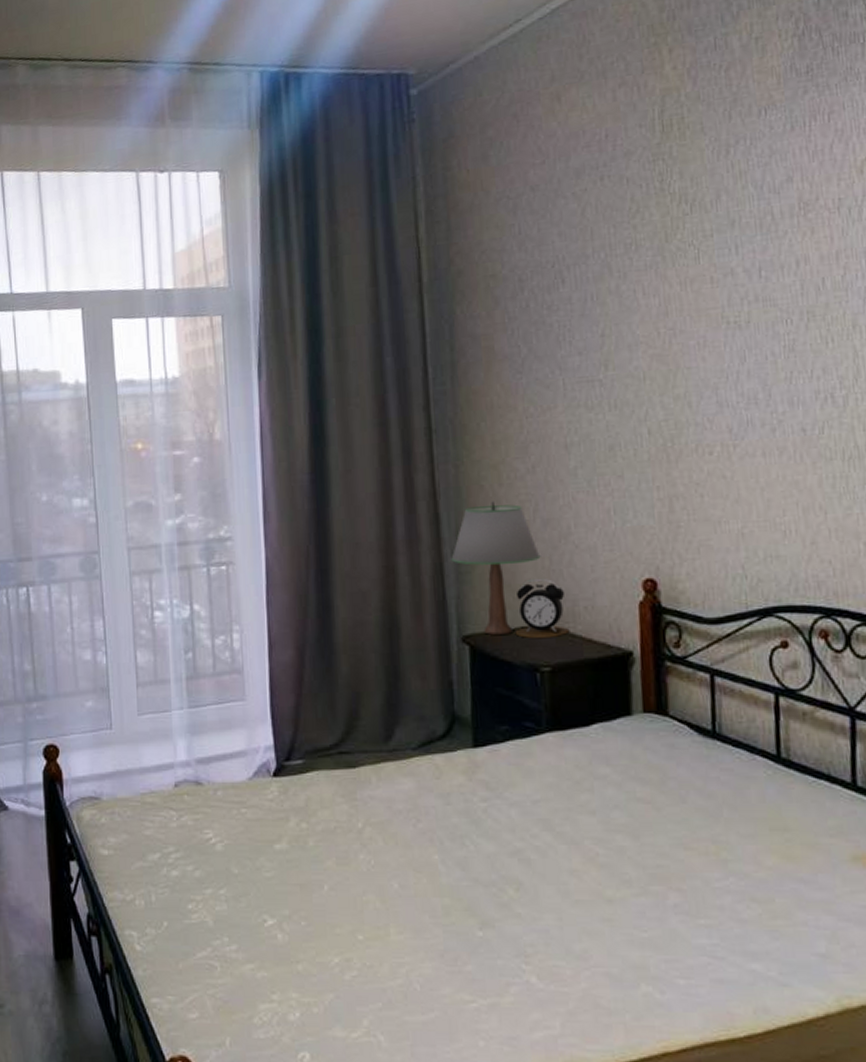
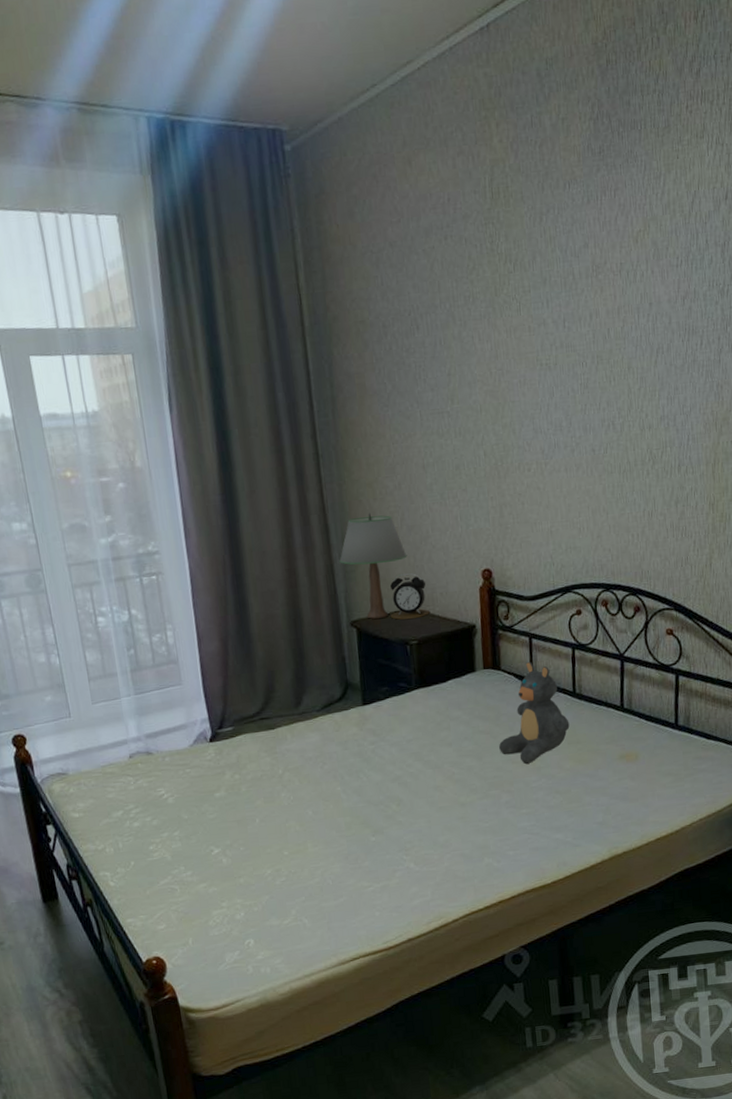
stuffed animal: none [665,707,772,852] -> present [499,661,570,764]

